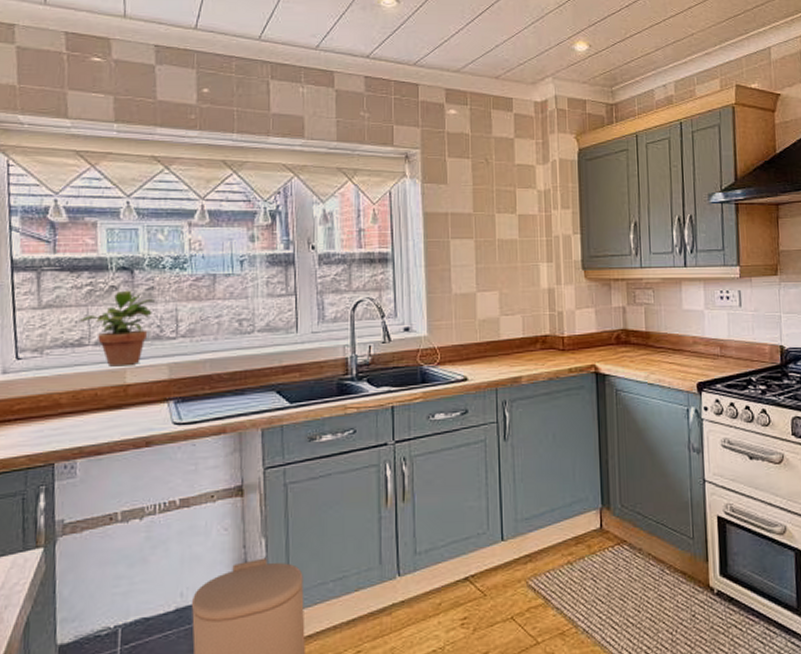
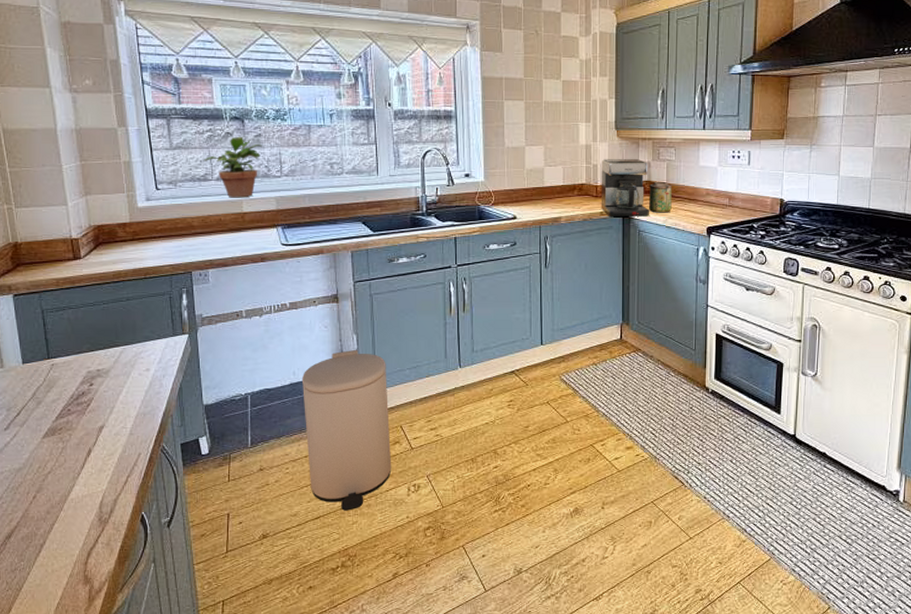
coffee maker: none [567,302,629,375] -> present [601,158,650,218]
canister: none [625,329,654,368] -> present [648,181,672,213]

